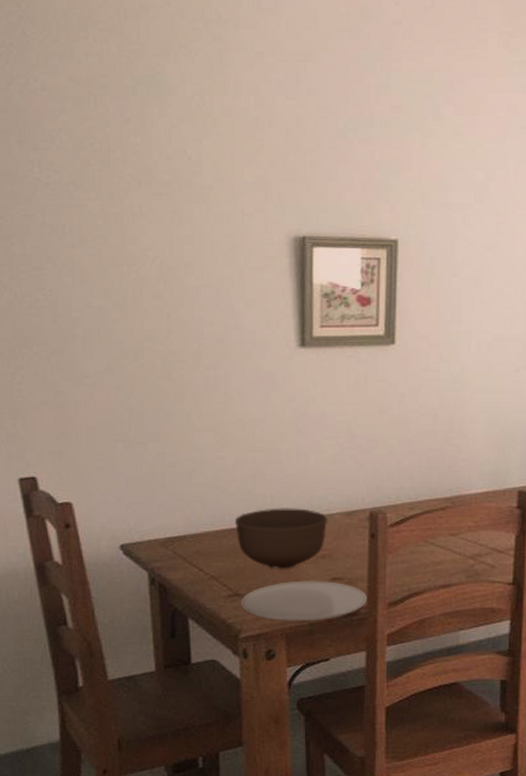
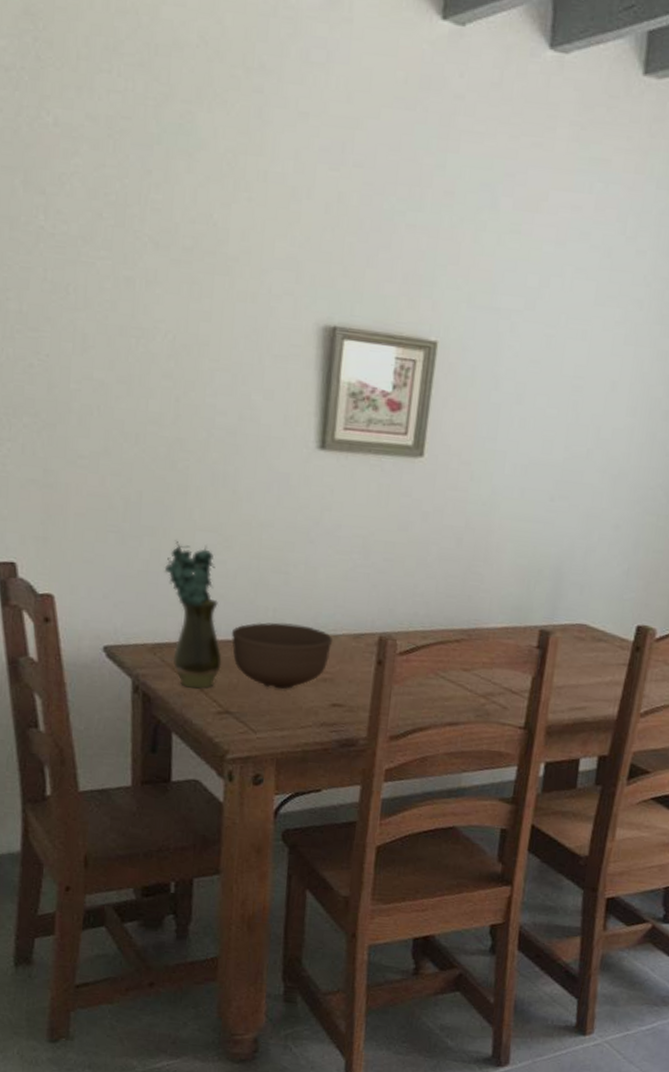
vase: none [169,442,228,576] -> present [164,540,222,689]
plate: present [241,581,367,622] -> none [230,703,368,748]

